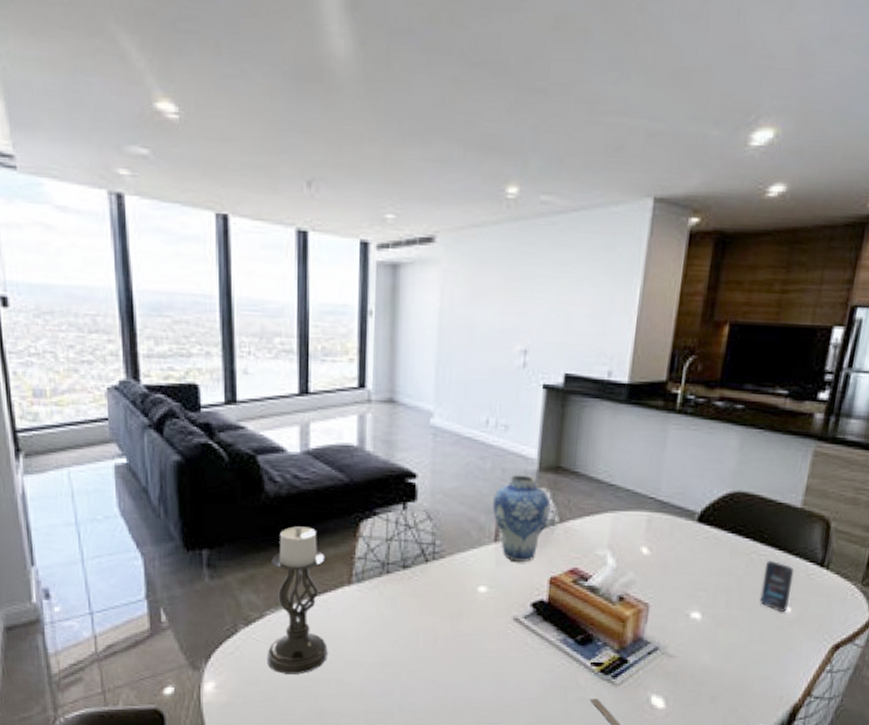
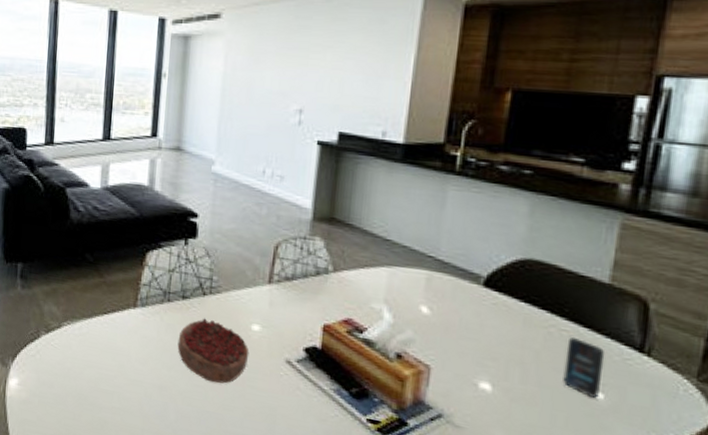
candle holder: present [267,526,328,675] -> none [61,250,115,384]
decorative bowl: none [399,586,476,652] -> present [177,318,249,384]
vase: present [492,474,551,562] -> none [267,222,324,307]

